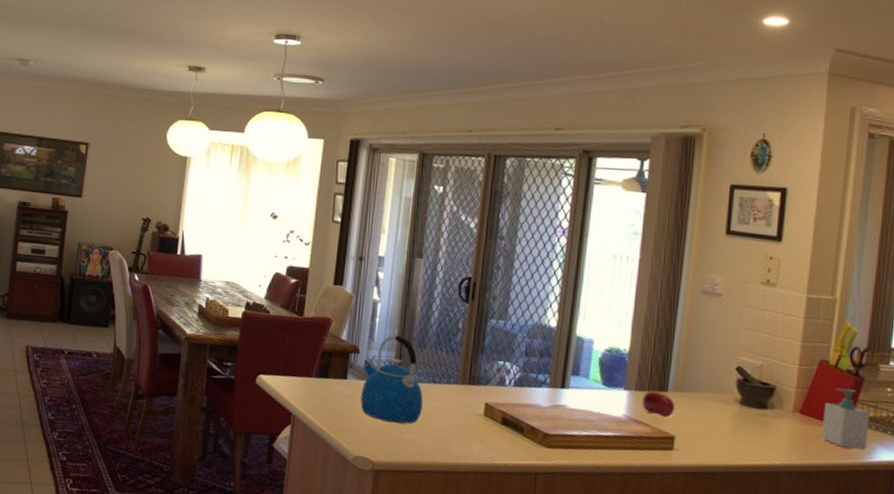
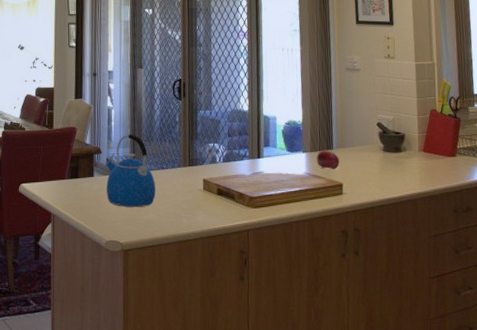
soap bottle: present [822,388,870,450] -> none [438,129,470,173]

